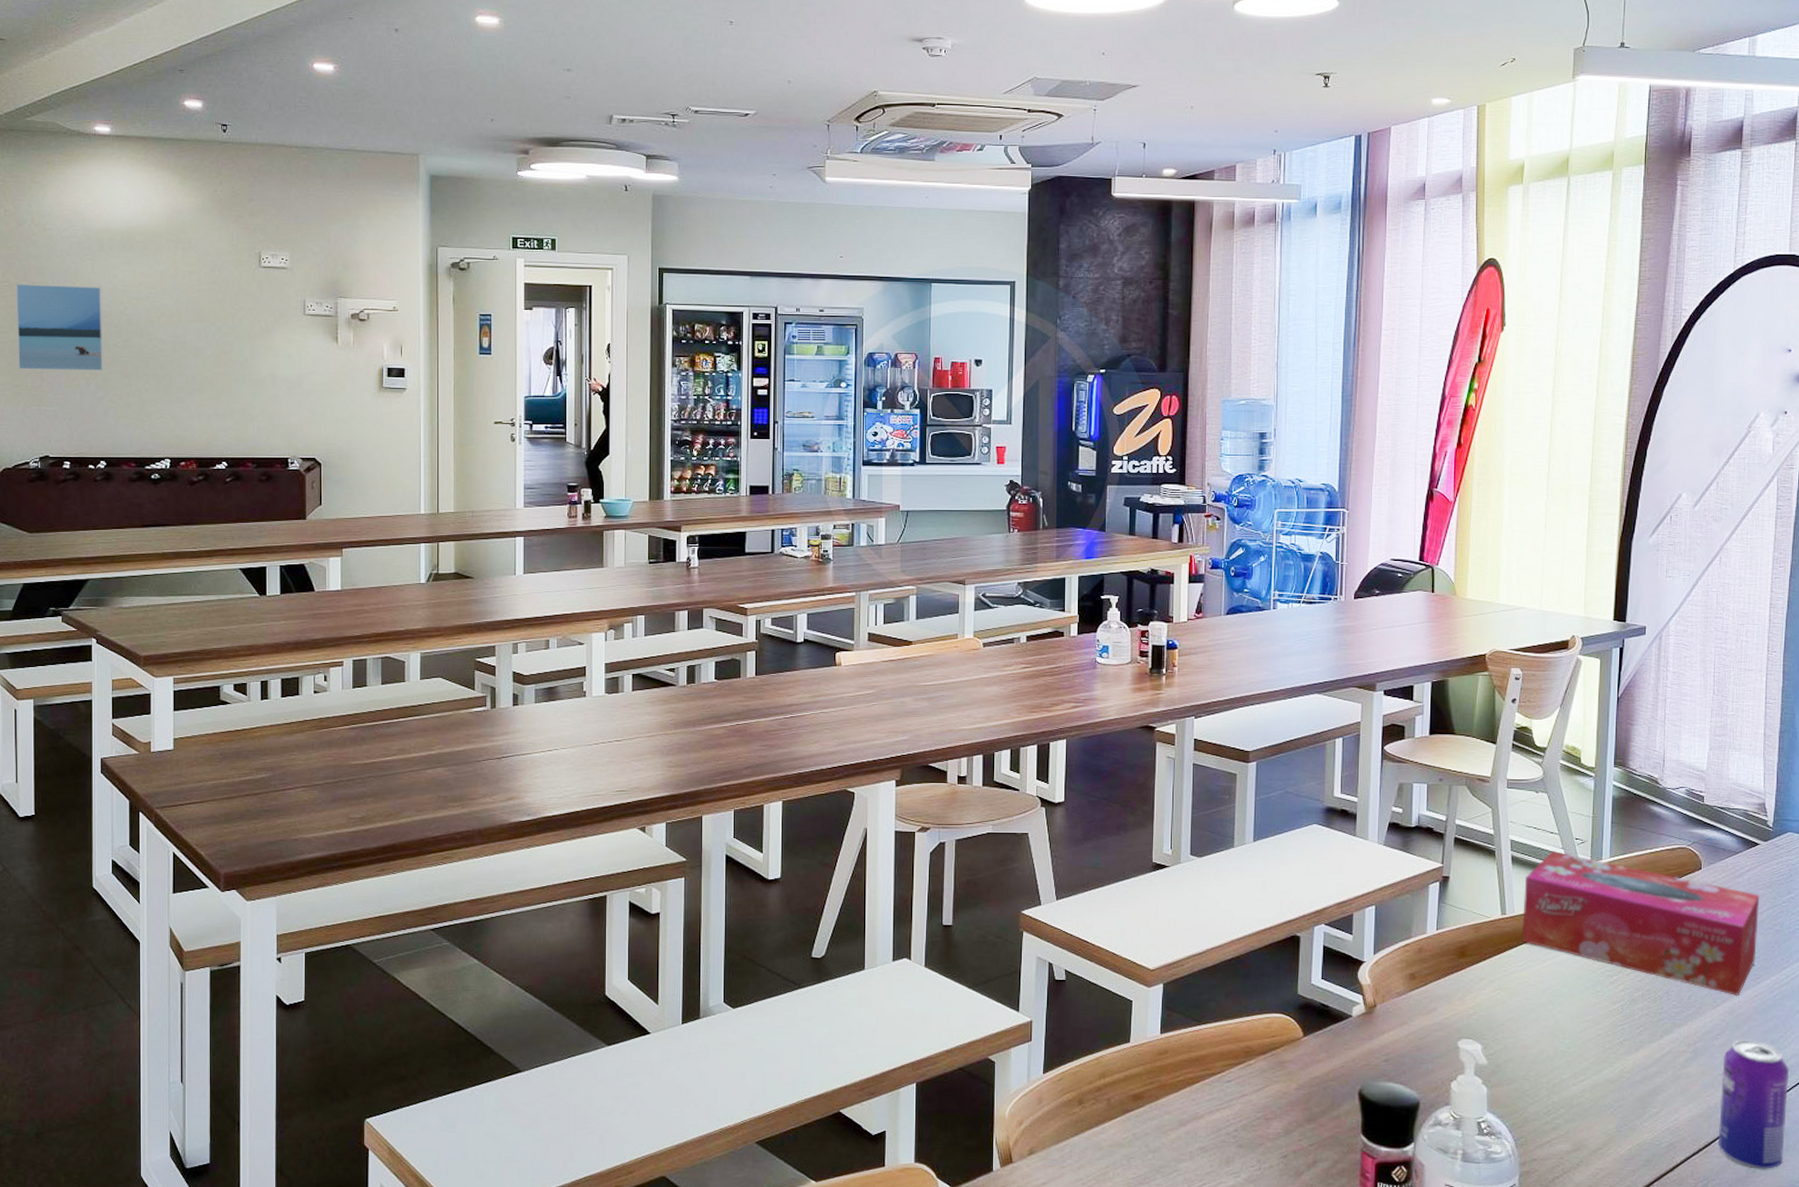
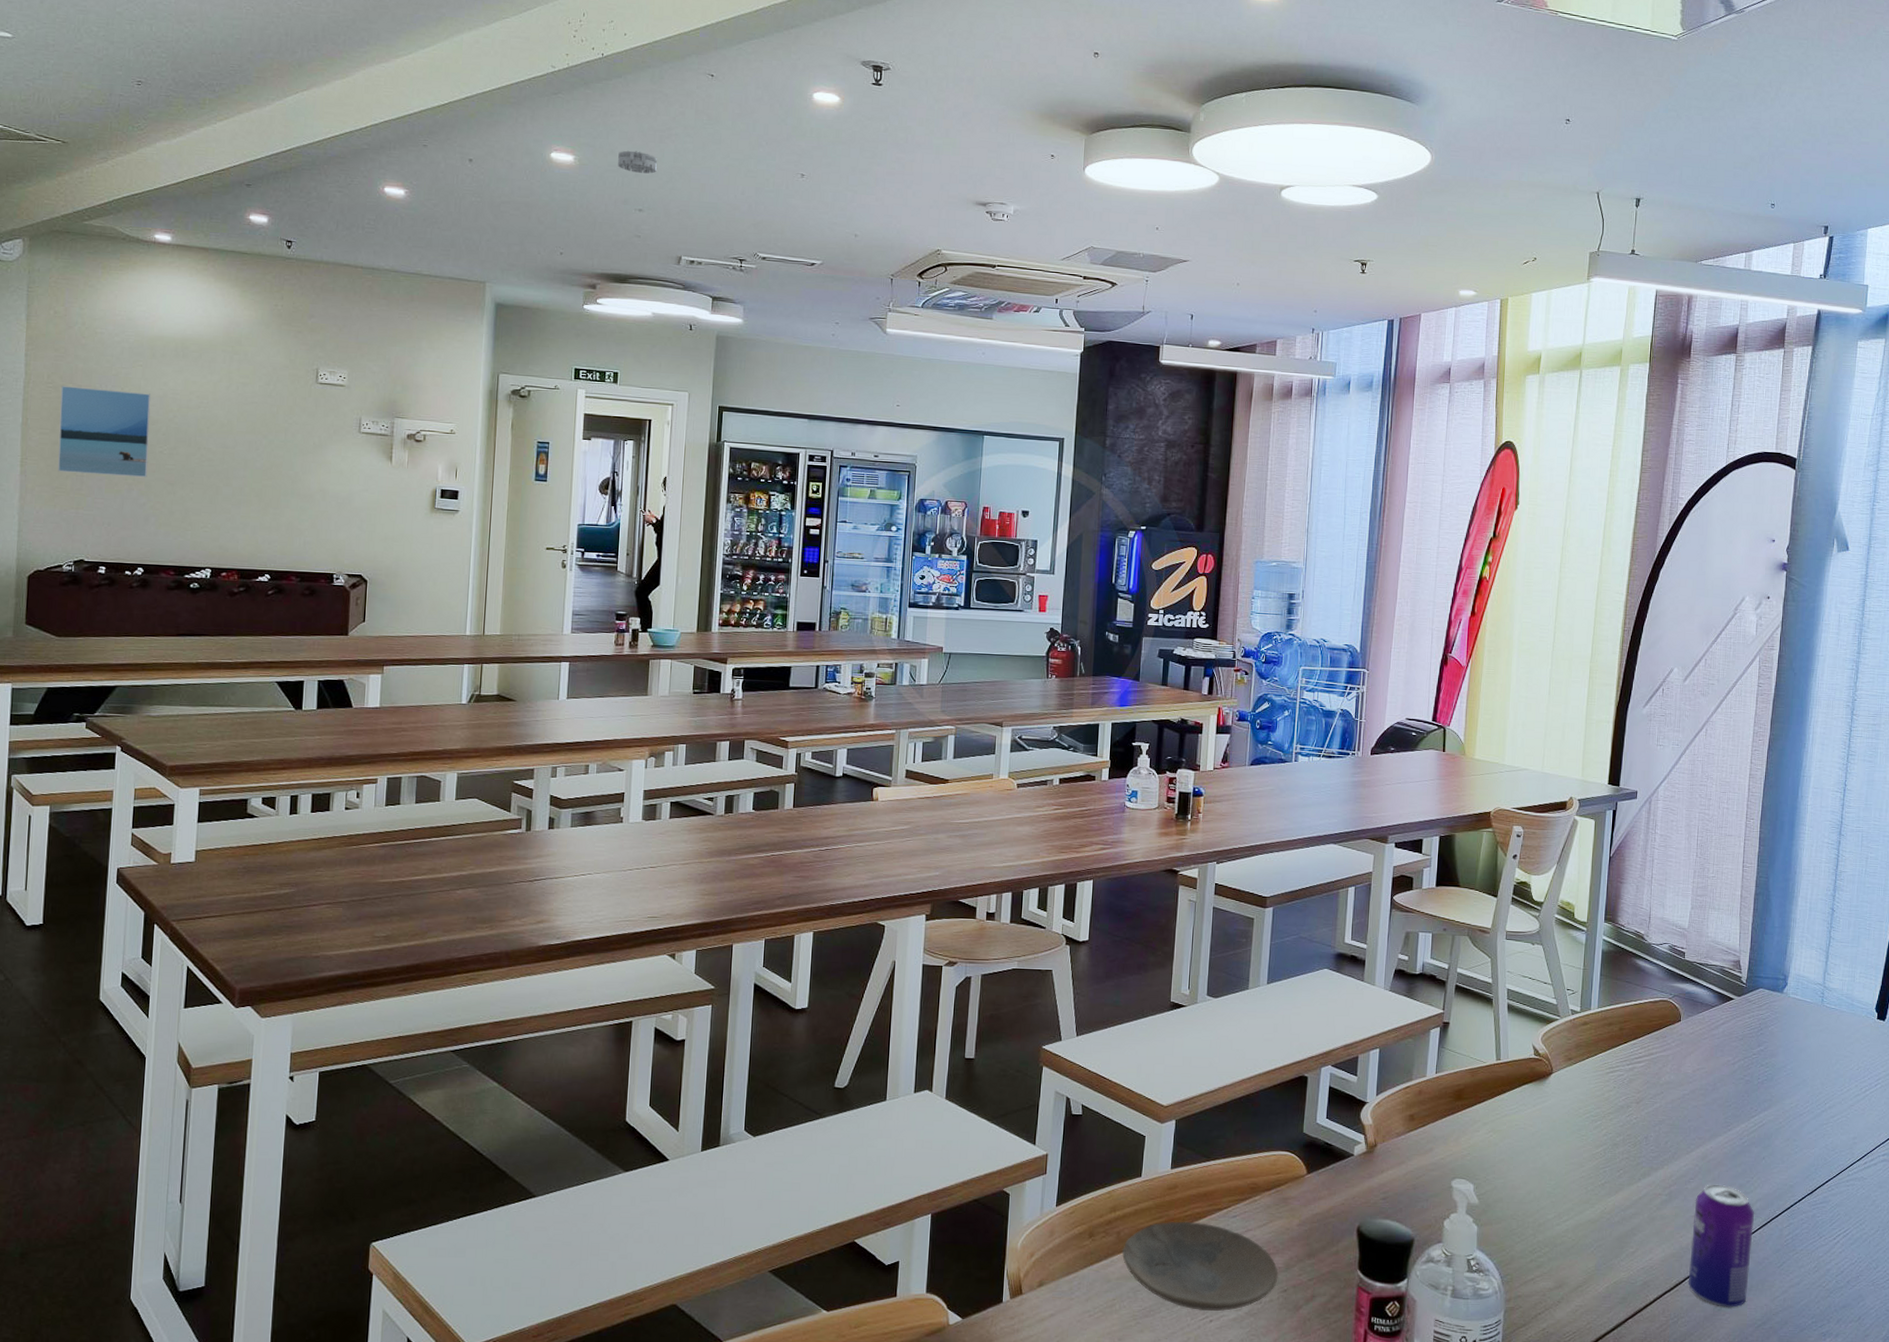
smoke detector: none [544,9,583,31] -> present [618,150,657,174]
plate: none [1114,1087,1277,1178] -> present [1122,1221,1278,1311]
tissue box: present [1521,851,1760,997] -> none [1514,1000,1733,1143]

